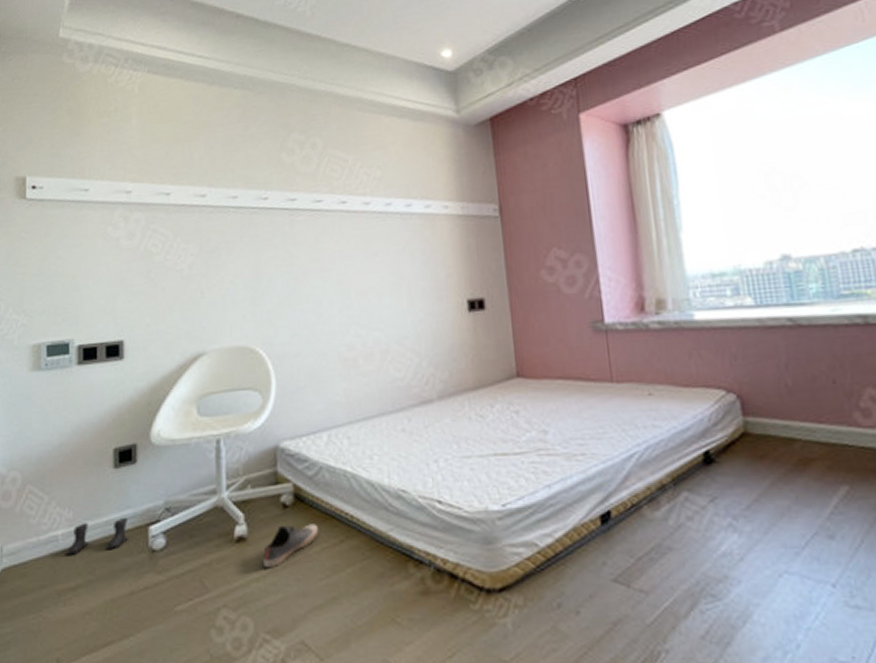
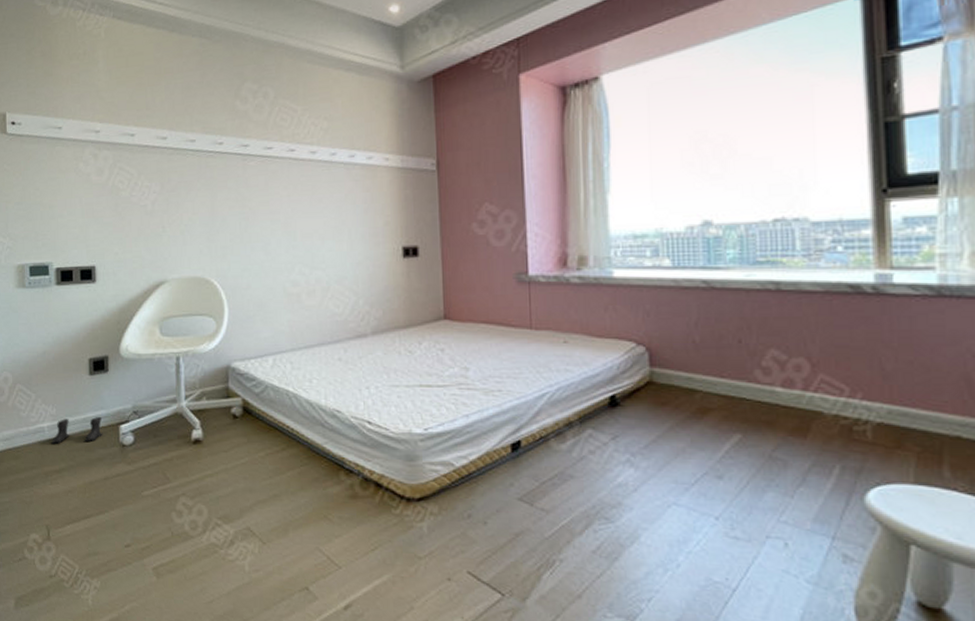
shoe: present [262,524,319,569] -> none [215,432,264,467]

